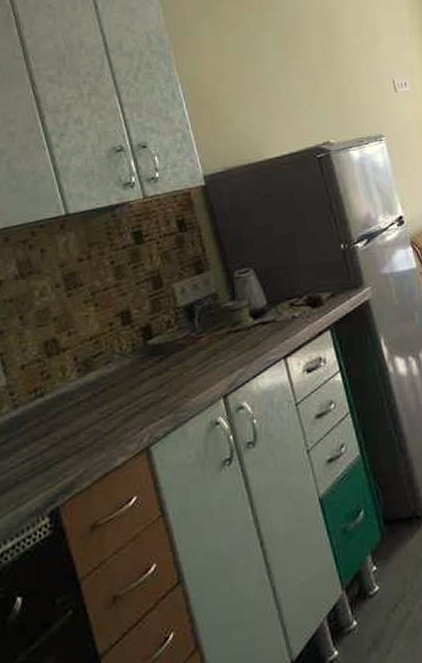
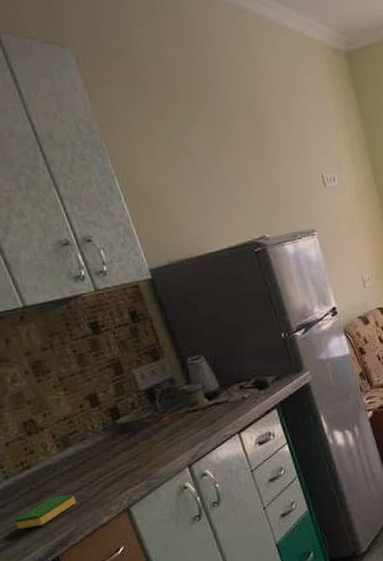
dish sponge: none [16,428,90,471] -> present [15,494,77,530]

